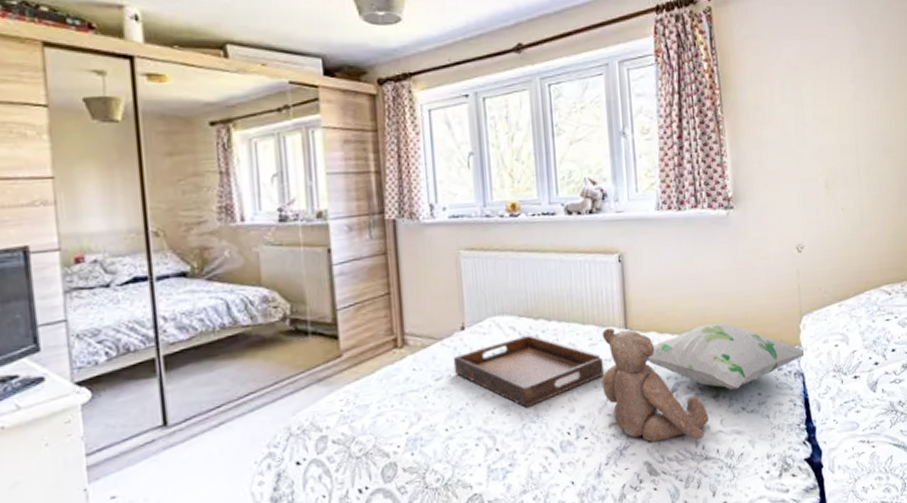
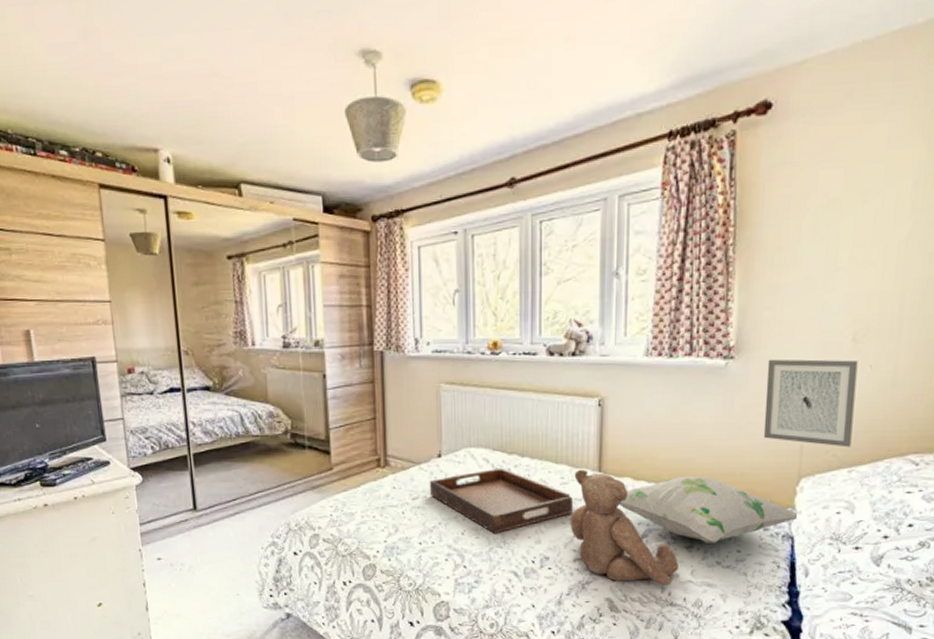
wall art: none [761,204,838,284] -> present [763,359,858,447]

